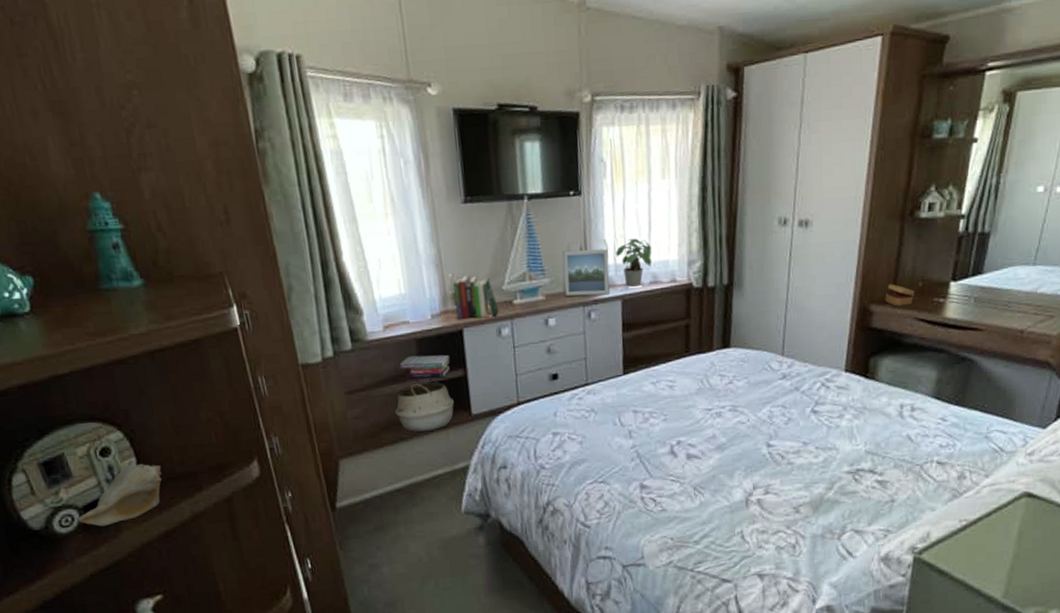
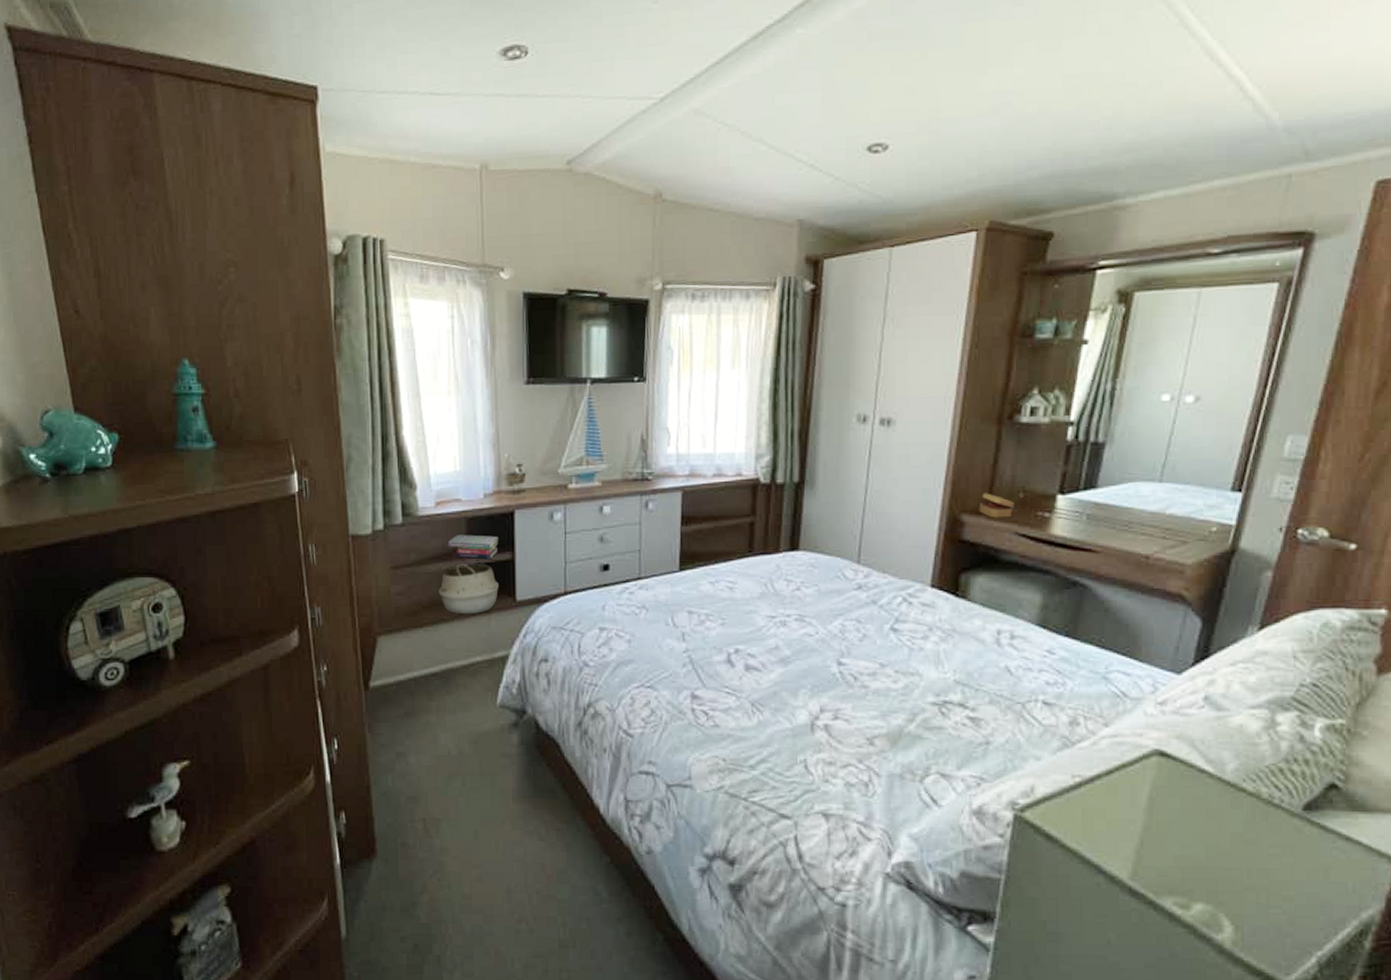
seashell: present [77,460,162,527] -> none [121,618,207,683]
books: present [452,275,499,320] -> none [508,456,553,501]
picture frame: present [562,248,610,298] -> none [621,436,671,486]
potted plant: present [616,238,652,288] -> none [678,428,717,479]

